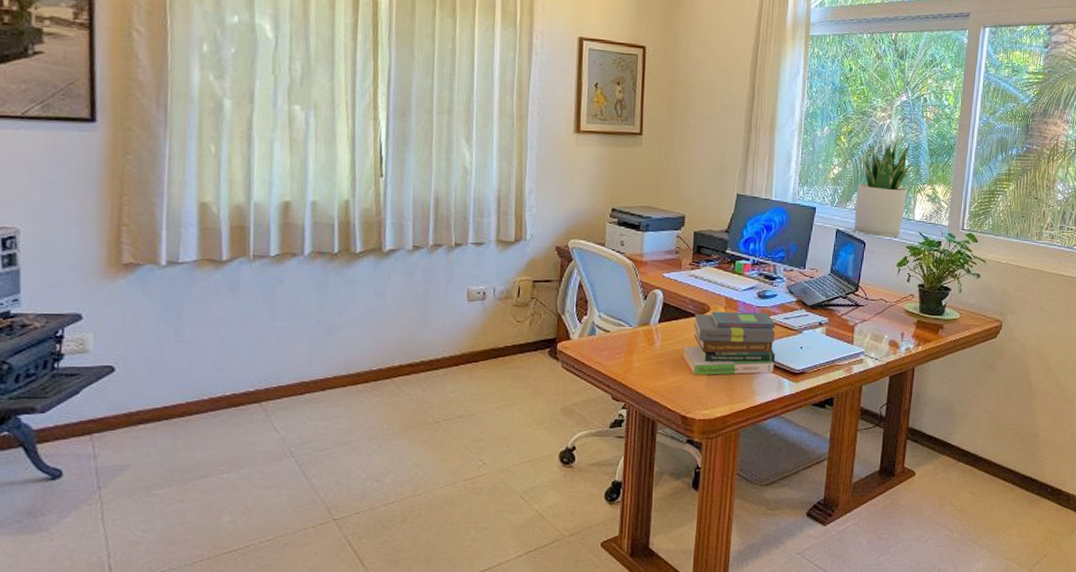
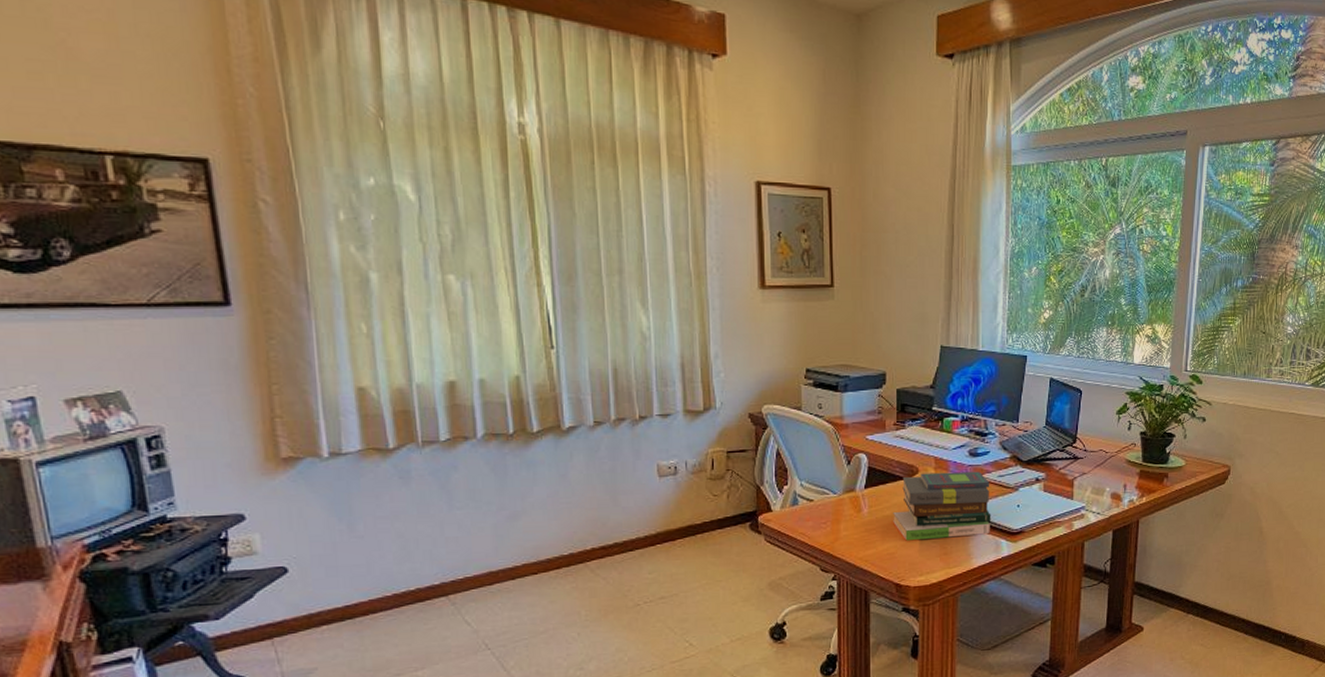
planter: present [854,139,912,238] -> none [1069,277,1129,384]

